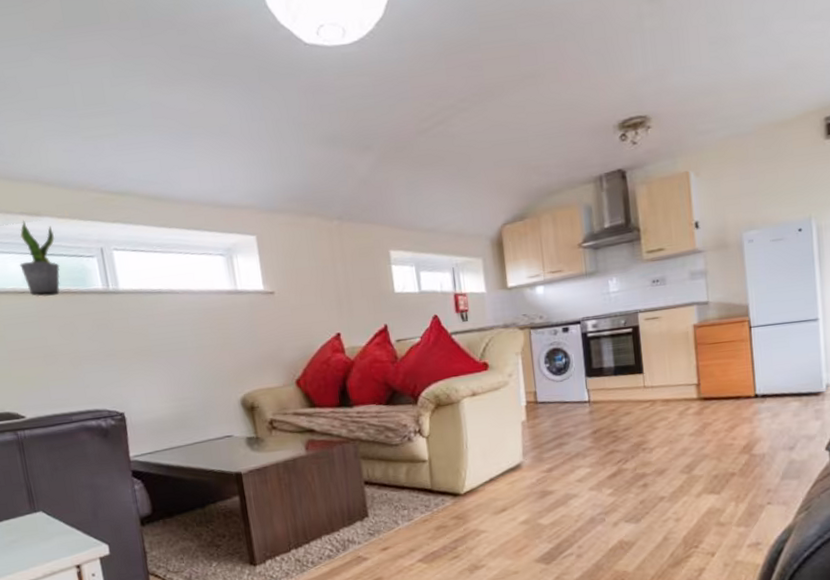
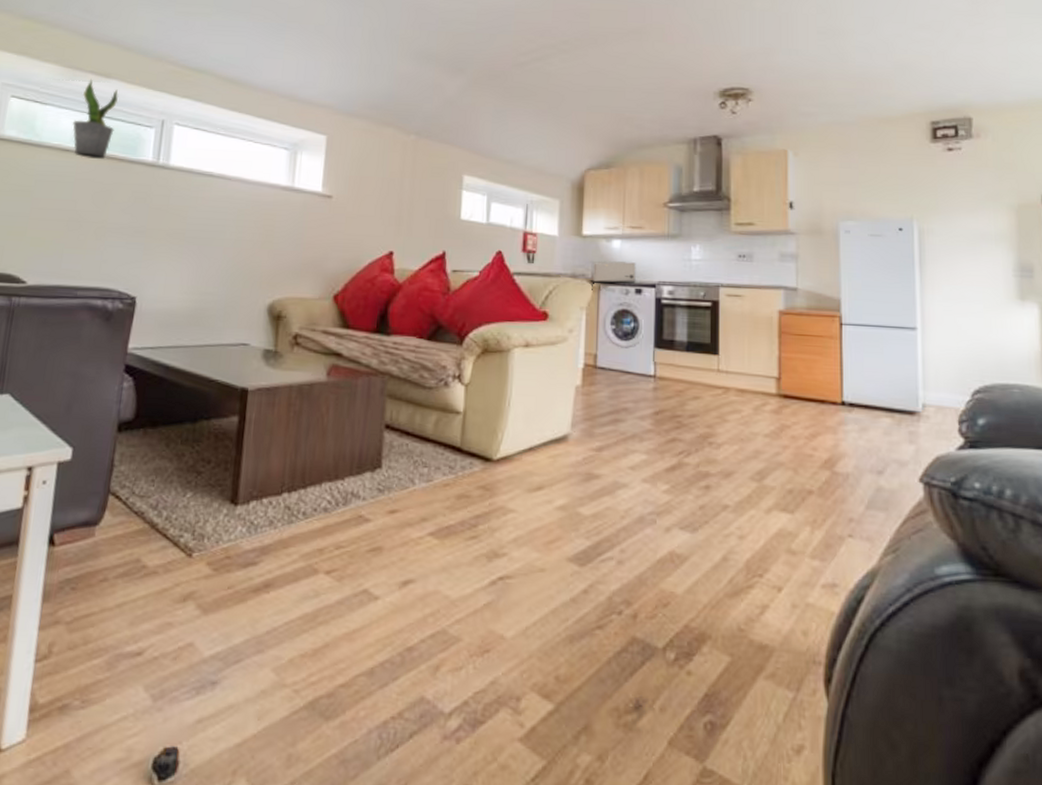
toaster: none [519,303,562,330] -> present [591,260,636,284]

